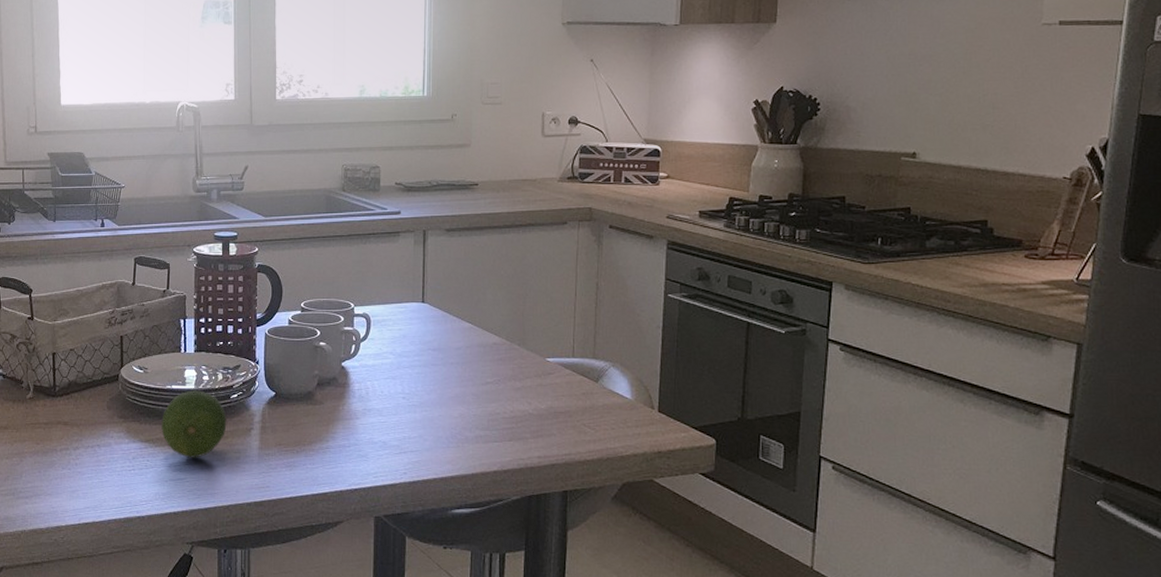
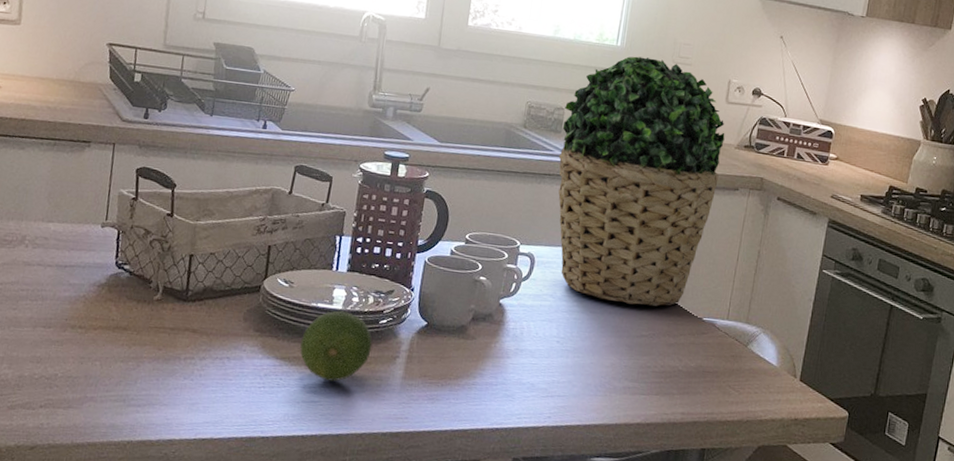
potted plant: none [380,103,546,353] -> present [558,56,725,307]

